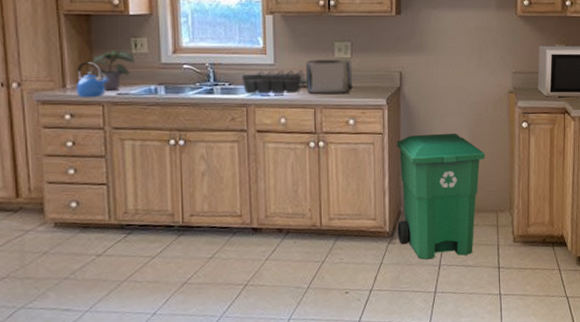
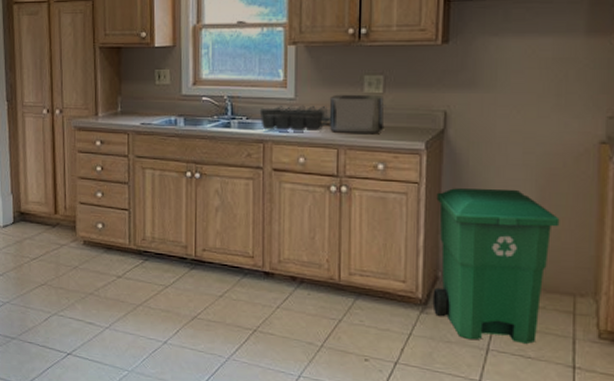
kettle: present [76,62,109,98] -> none [106,92,134,127]
potted plant: present [90,49,134,91] -> none [119,80,157,120]

